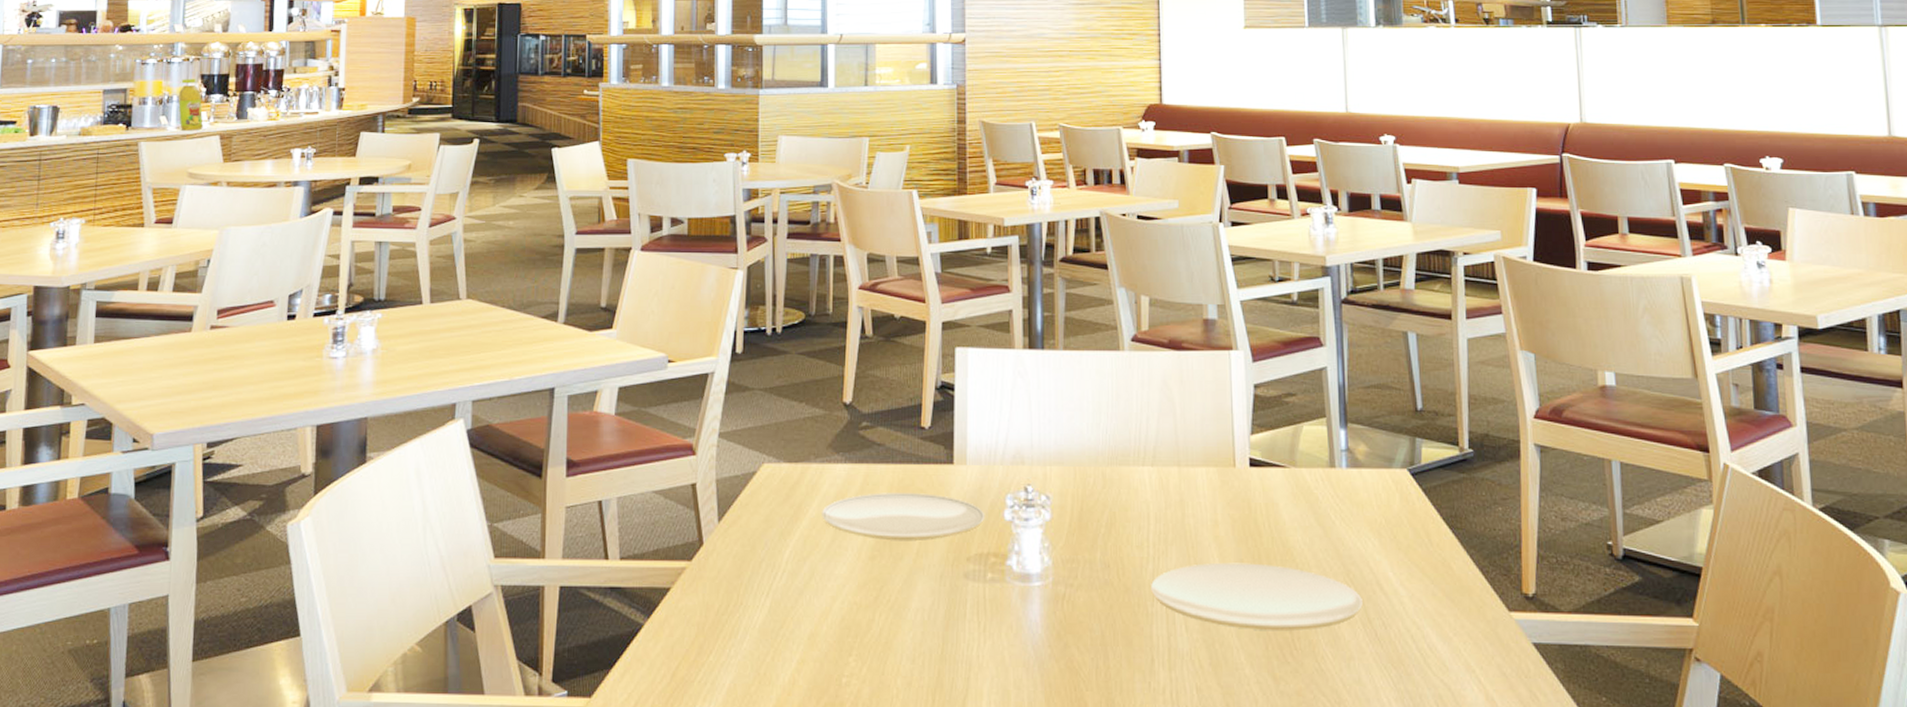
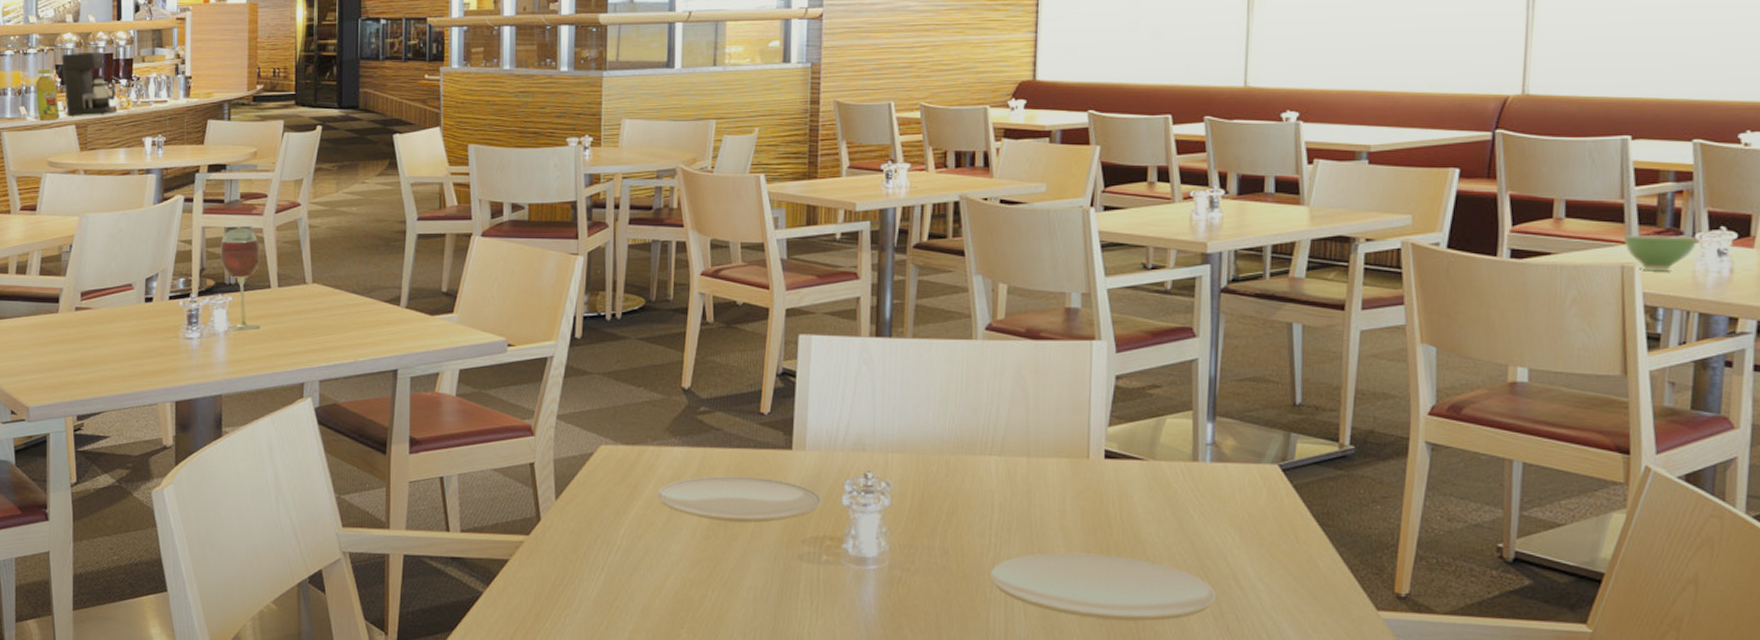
coffee maker: none [208,61,266,128] -> present [61,51,118,118]
wineglass: none [369,240,412,350] -> present [220,226,261,332]
bowl: none [1678,248,1741,282] -> present [1623,234,1699,272]

